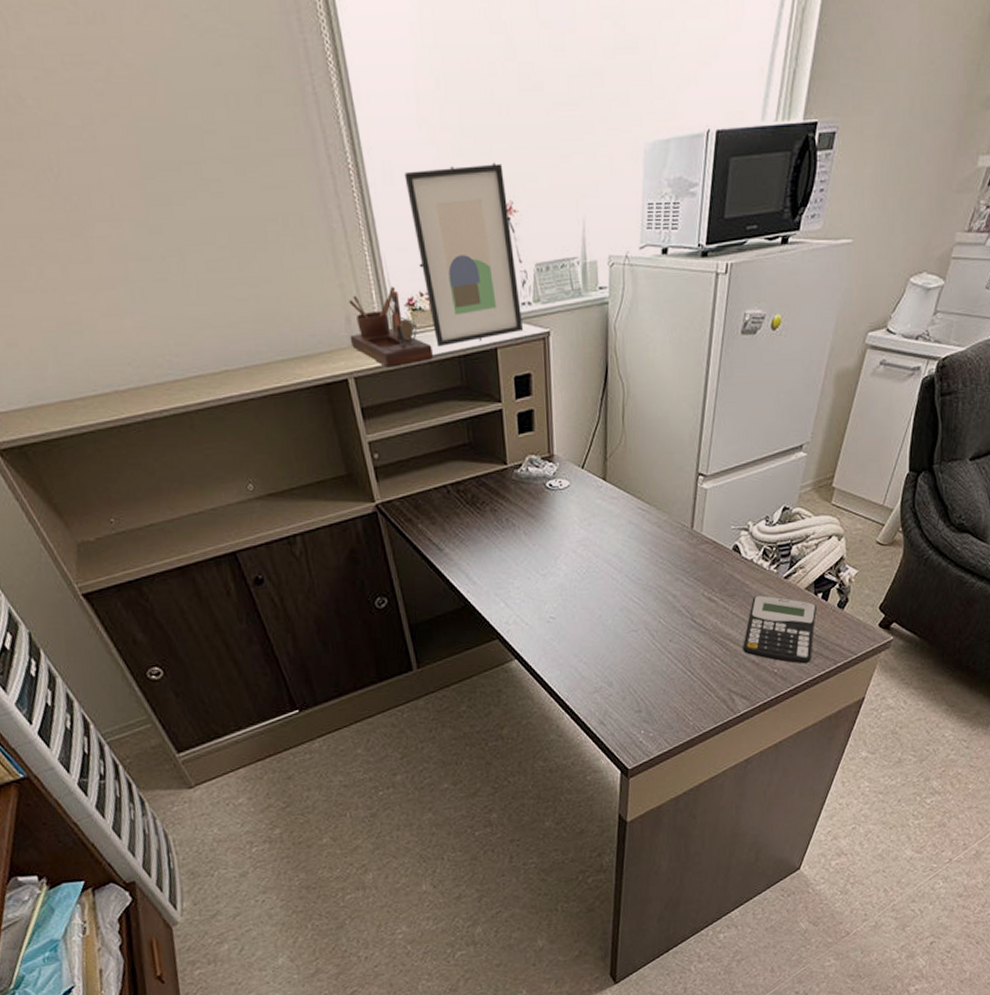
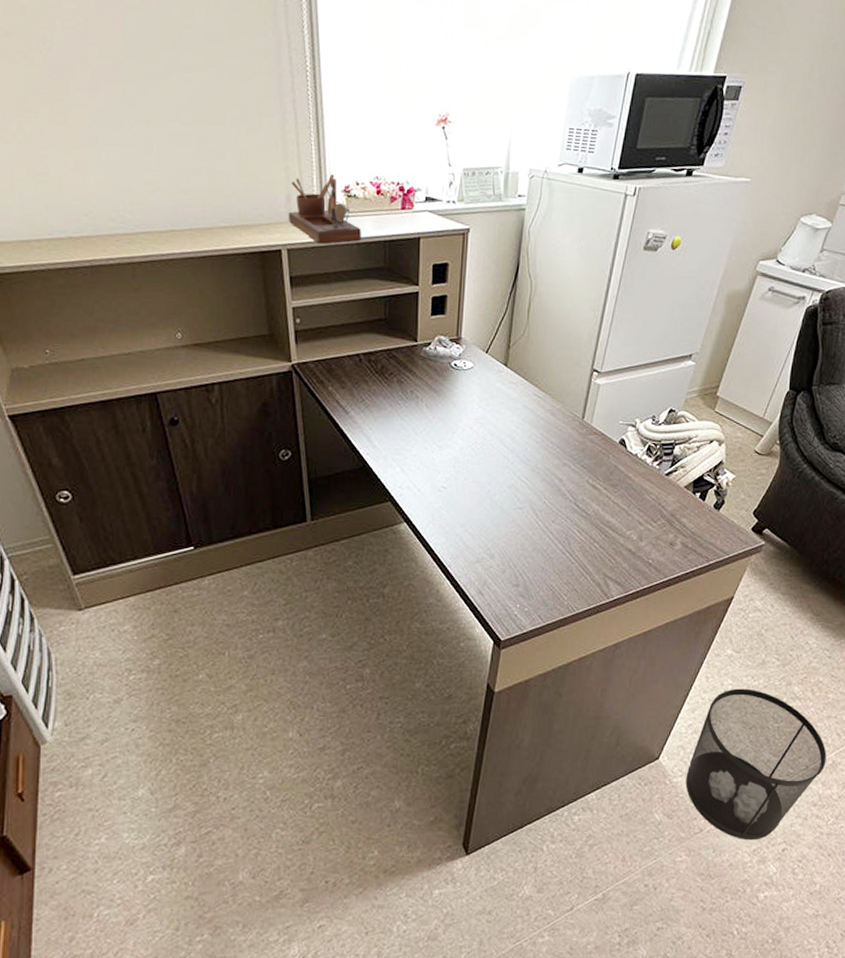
picture frame: present [404,162,523,348] -> none [355,78,446,232]
calculator: present [743,594,817,664] -> none [621,487,694,558]
waste bin: none [829,788,969,938] -> present [685,688,827,841]

